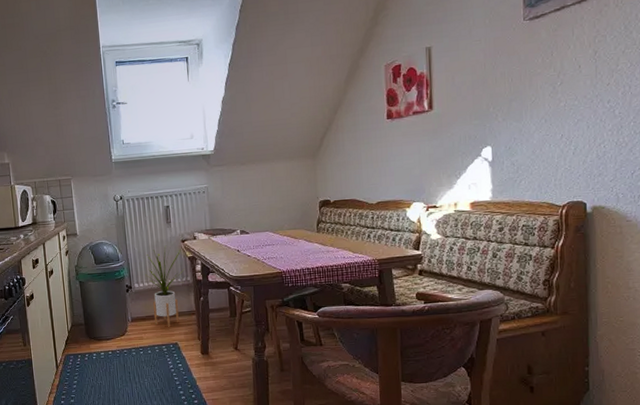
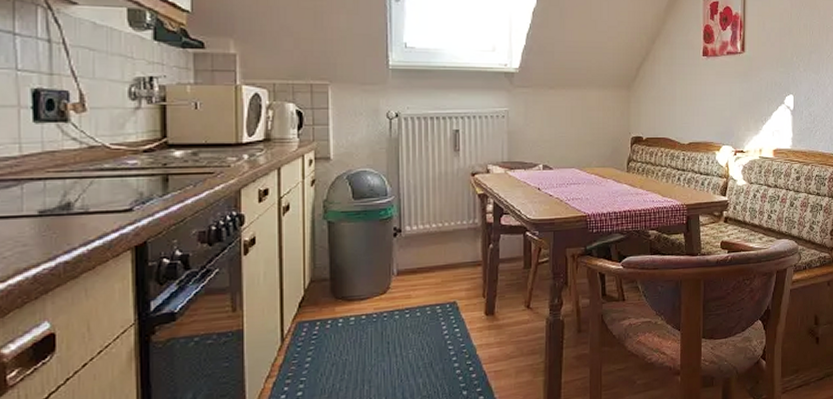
house plant: present [145,245,184,327] -> none [421,178,472,282]

